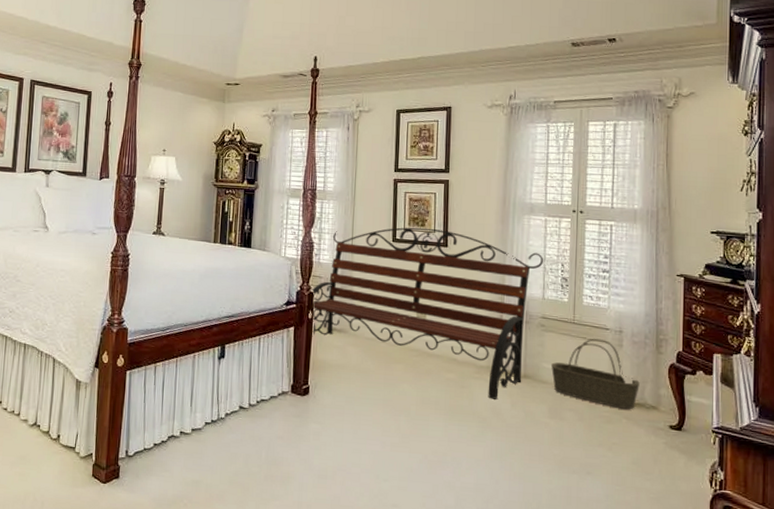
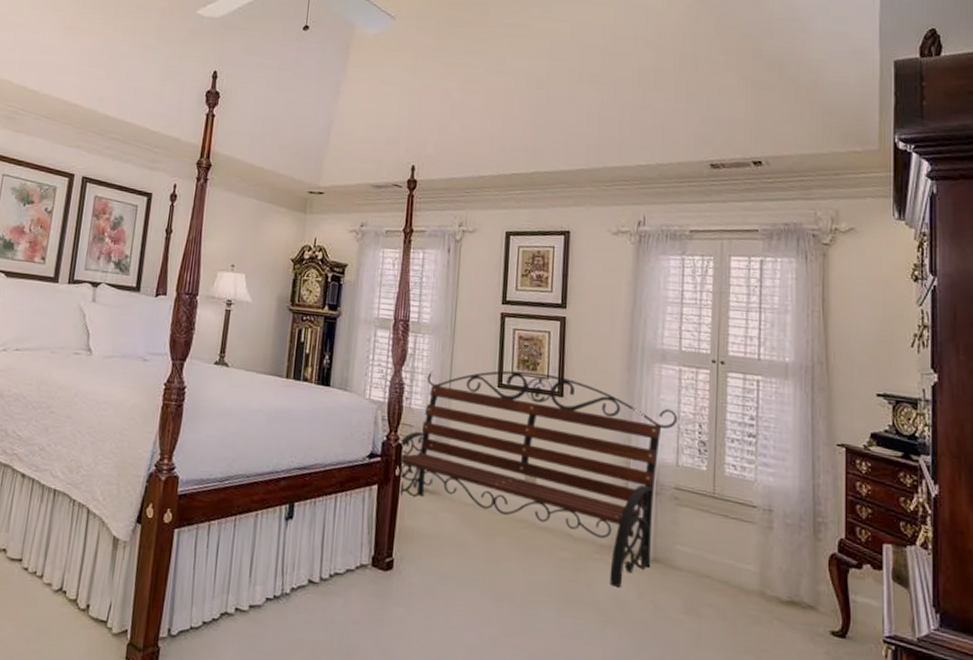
basket: present [551,338,640,410] -> none [687,517,794,609]

